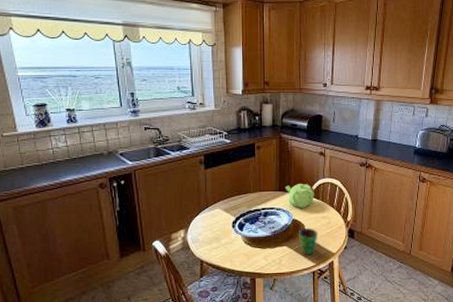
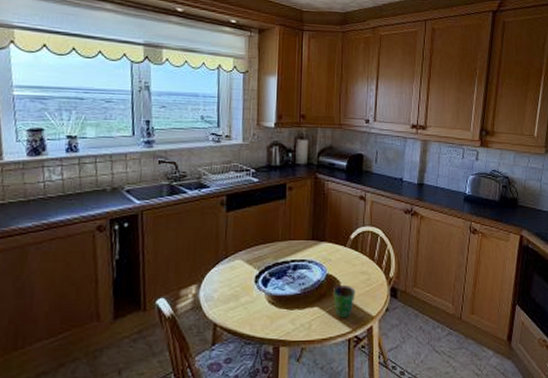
teapot: present [286,184,314,208] -> none [320,232,352,261]

